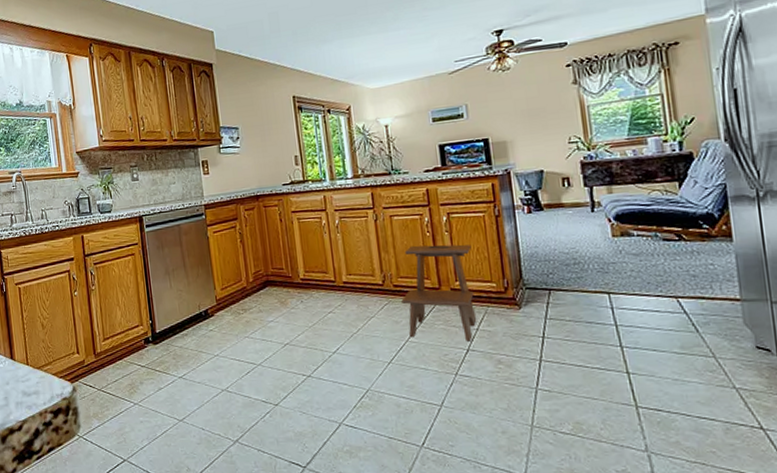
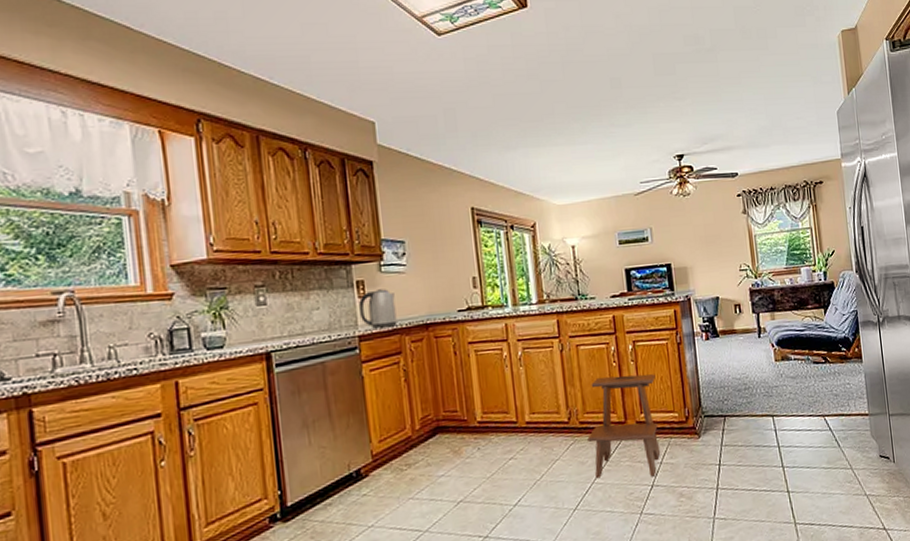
kettle: none [204,167,234,200] -> present [359,289,397,329]

